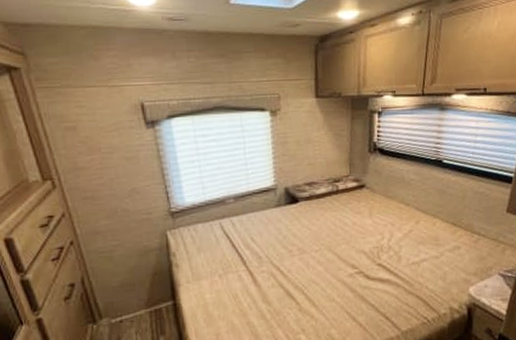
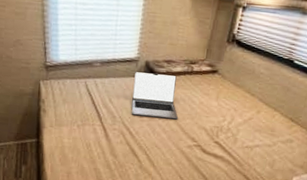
laptop: none [274,197,332,252] -> present [131,71,178,120]

